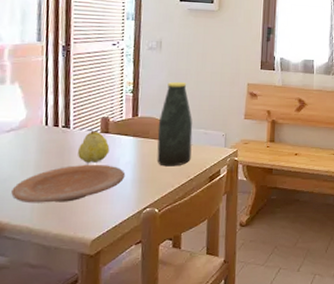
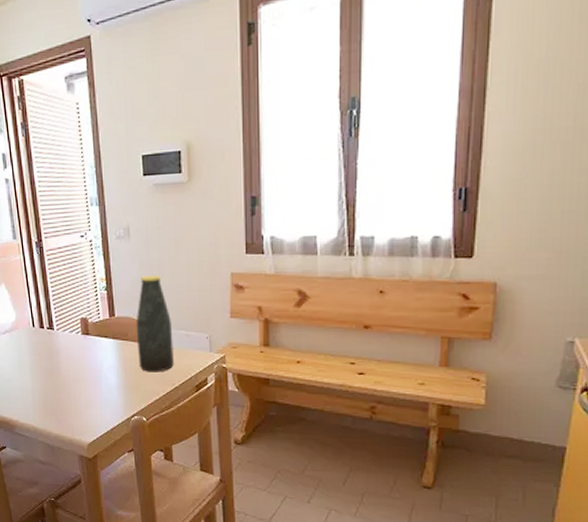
plate: present [11,164,126,203] -> none [15,367,110,405]
fruit: present [78,131,110,163] -> none [64,332,92,366]

